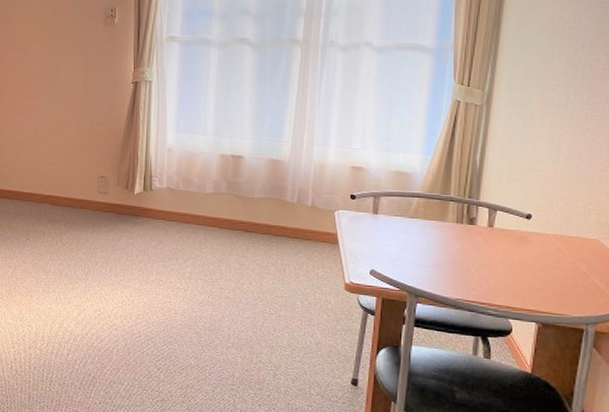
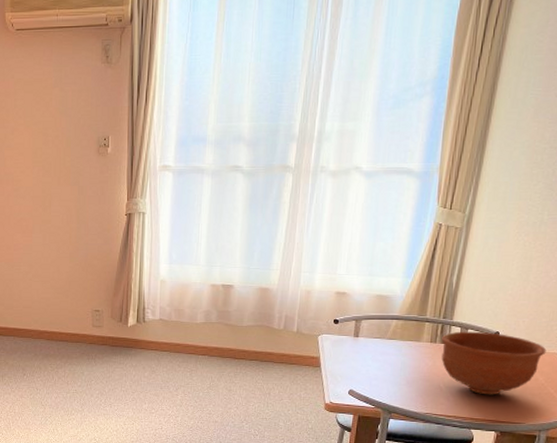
bowl: none [467,212,586,283] -> present [441,331,547,395]

